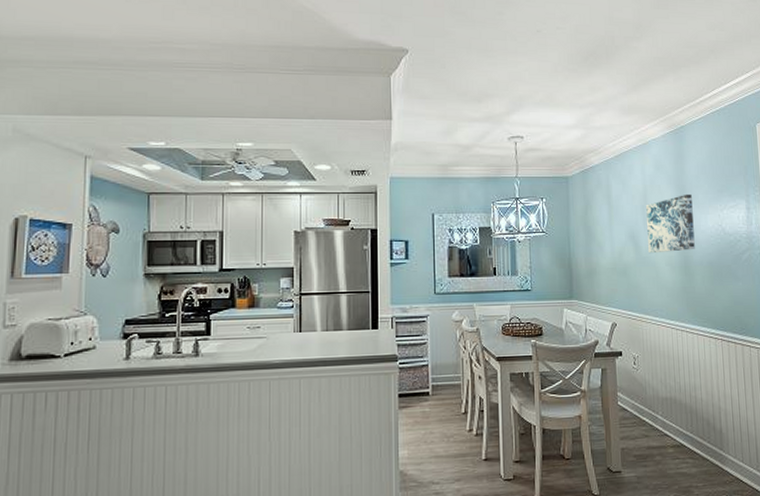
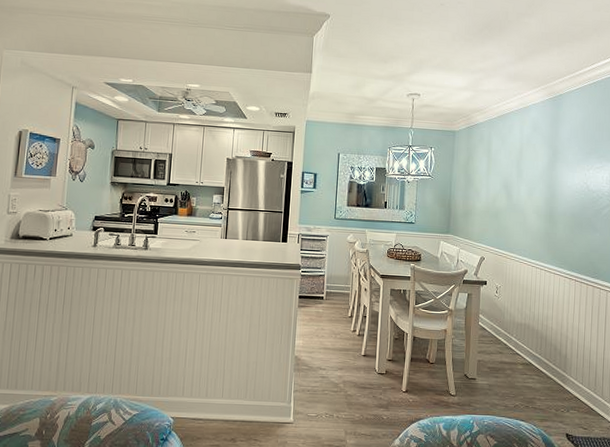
wall art: present [646,193,695,254] -> none [519,153,563,202]

